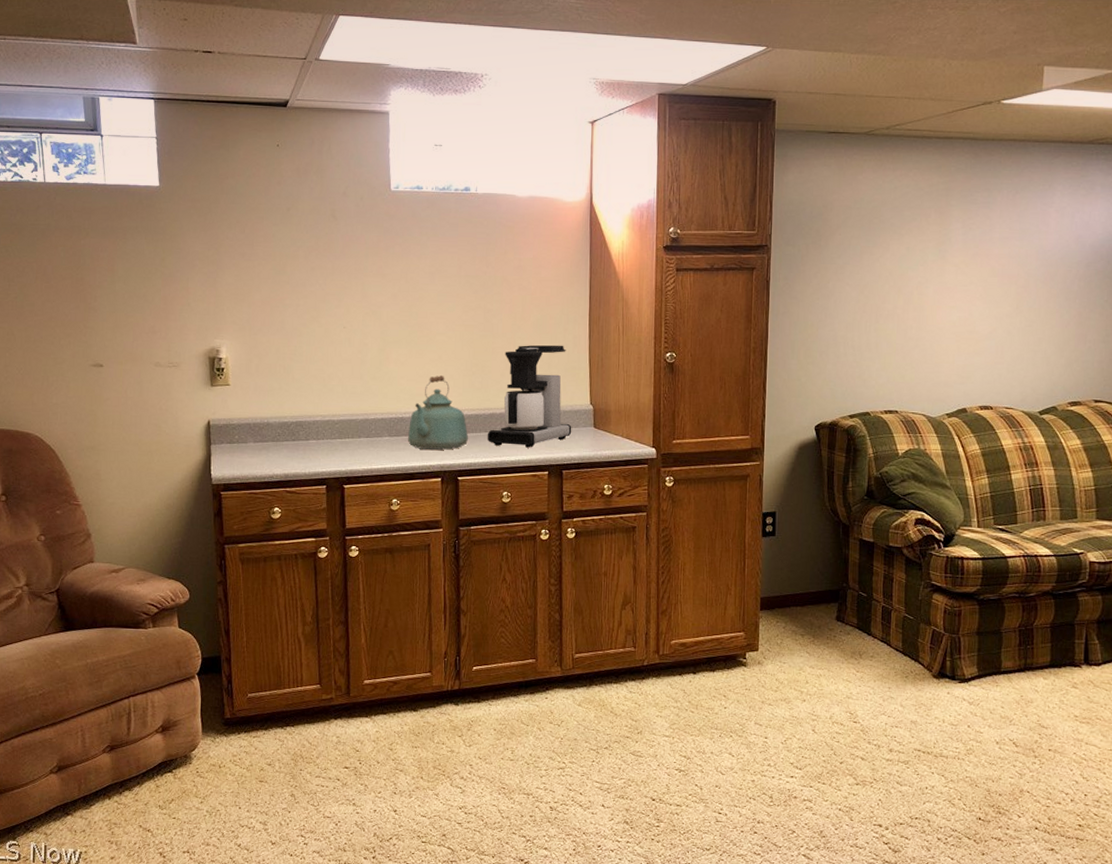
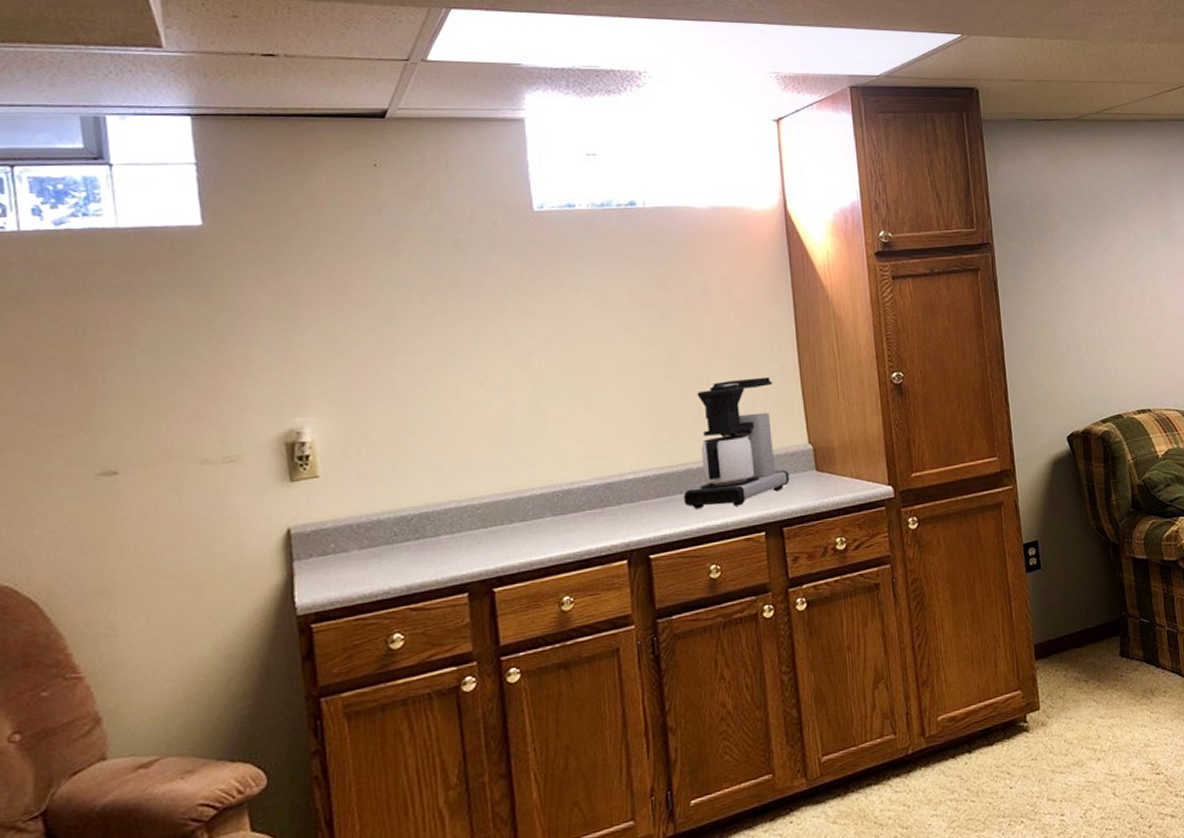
kettle: present [407,376,469,450] -> none [577,430,660,527]

